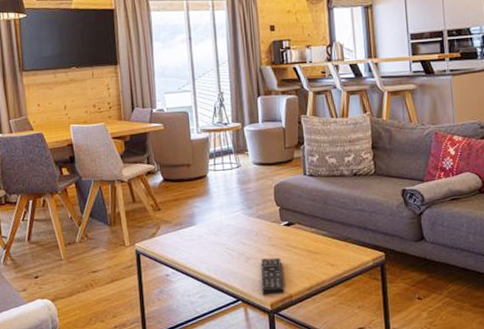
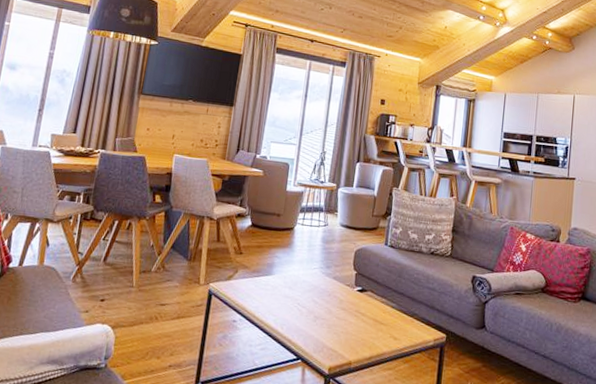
remote control: present [261,257,285,295] -> none [323,320,348,360]

